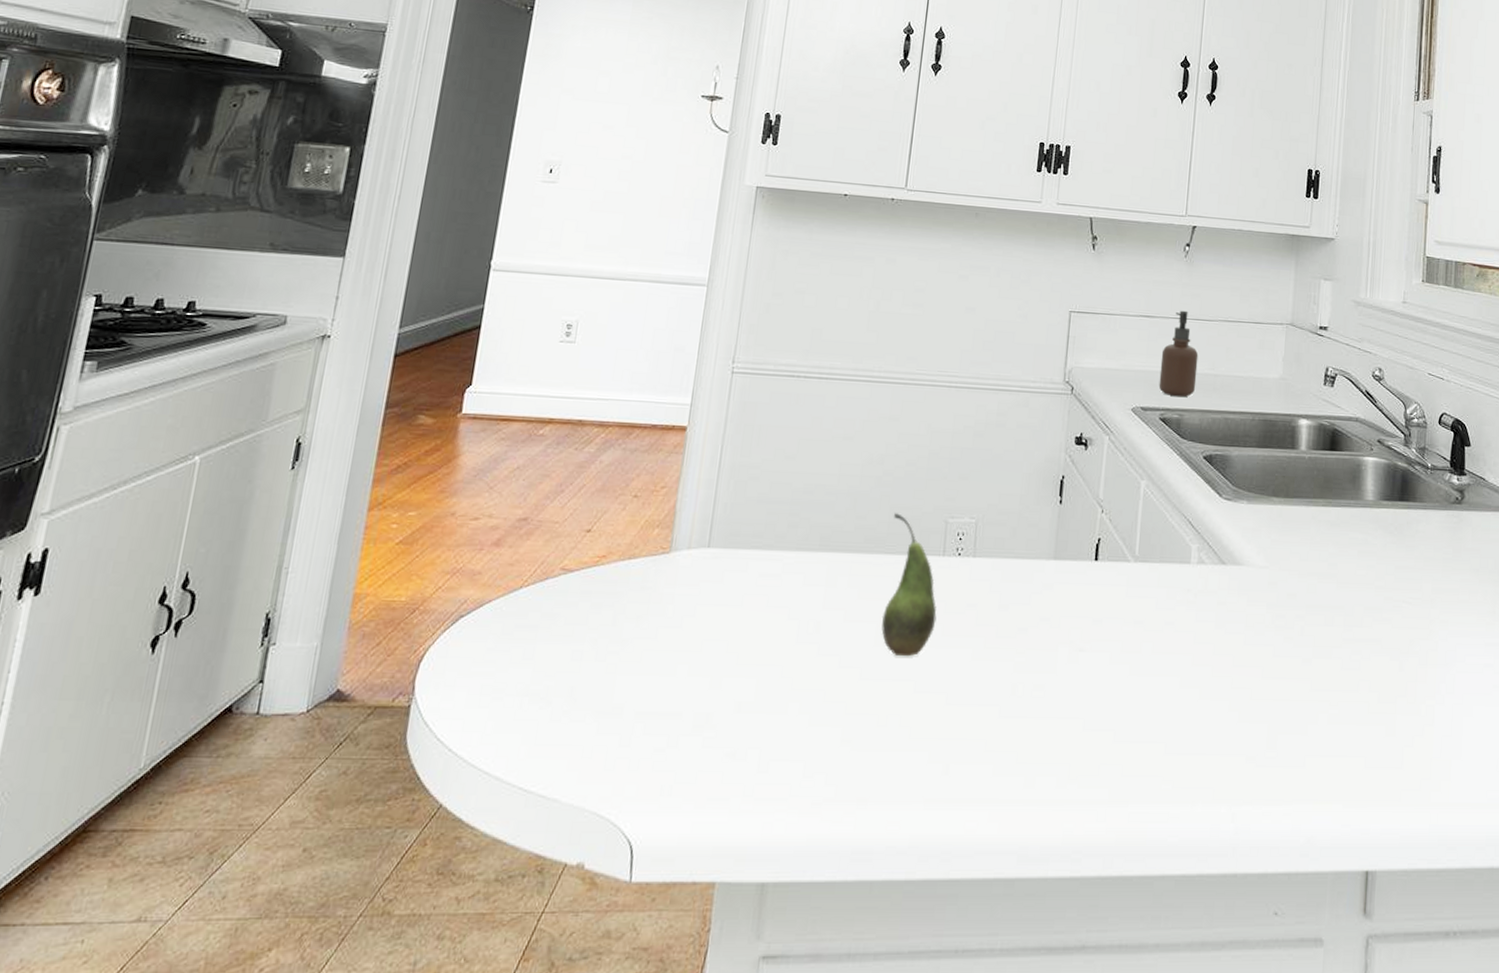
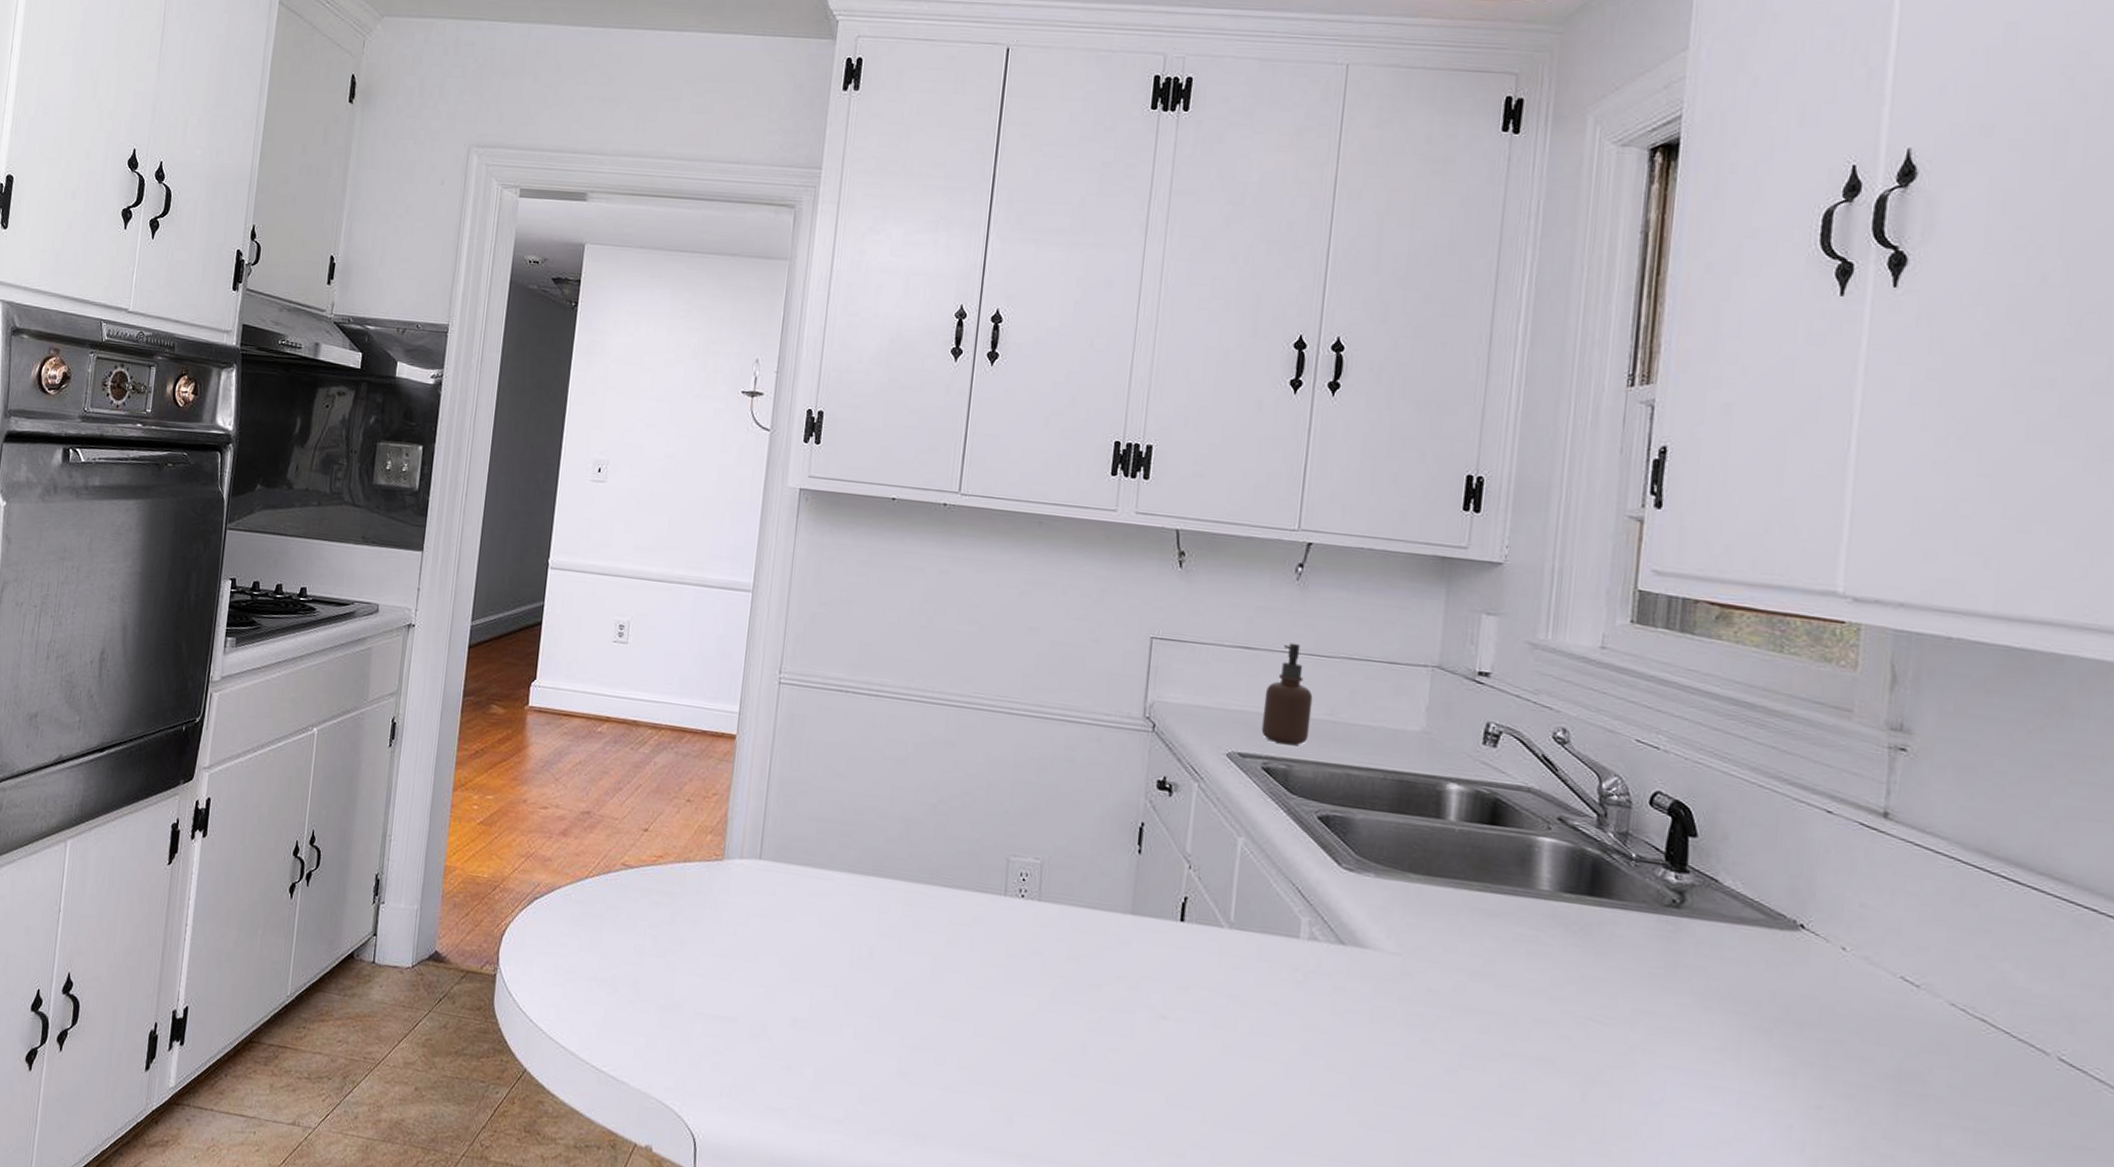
fruit: present [881,513,937,657] -> none [938,844,998,997]

